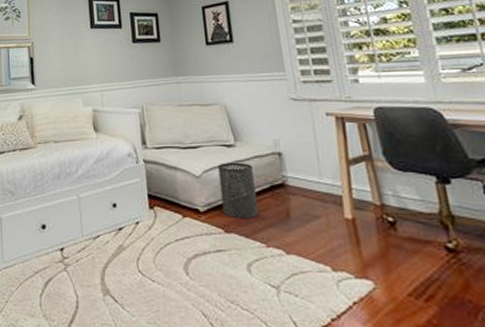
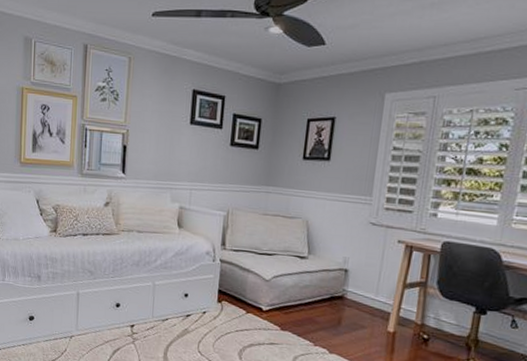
trash can: present [217,162,258,218] -> none [283,271,319,321]

